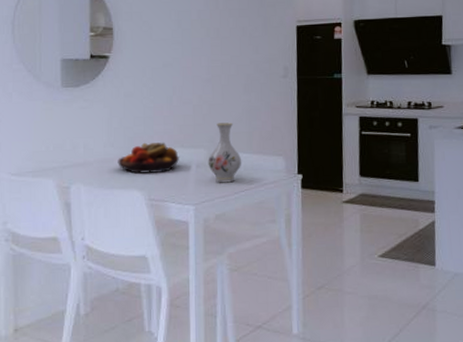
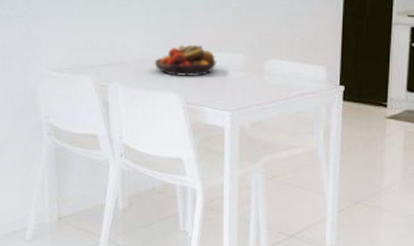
vase: present [208,122,242,183] -> none [245,27,281,90]

